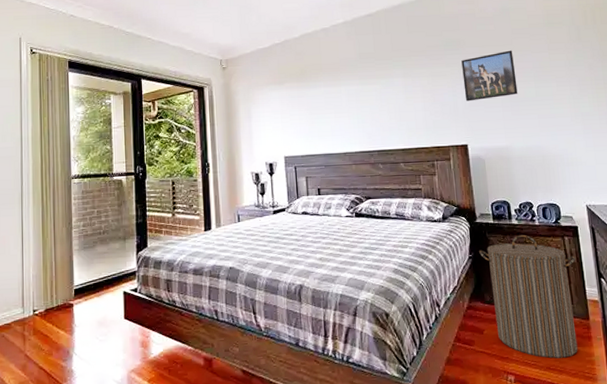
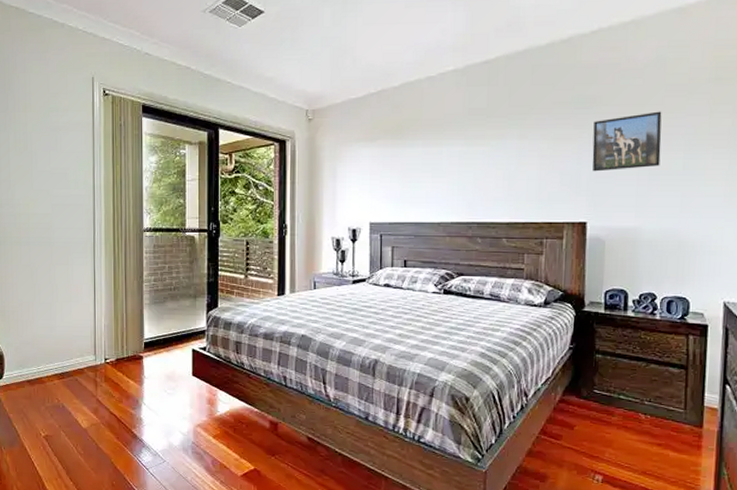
laundry hamper: present [479,234,578,359] -> none [582,328,699,465]

